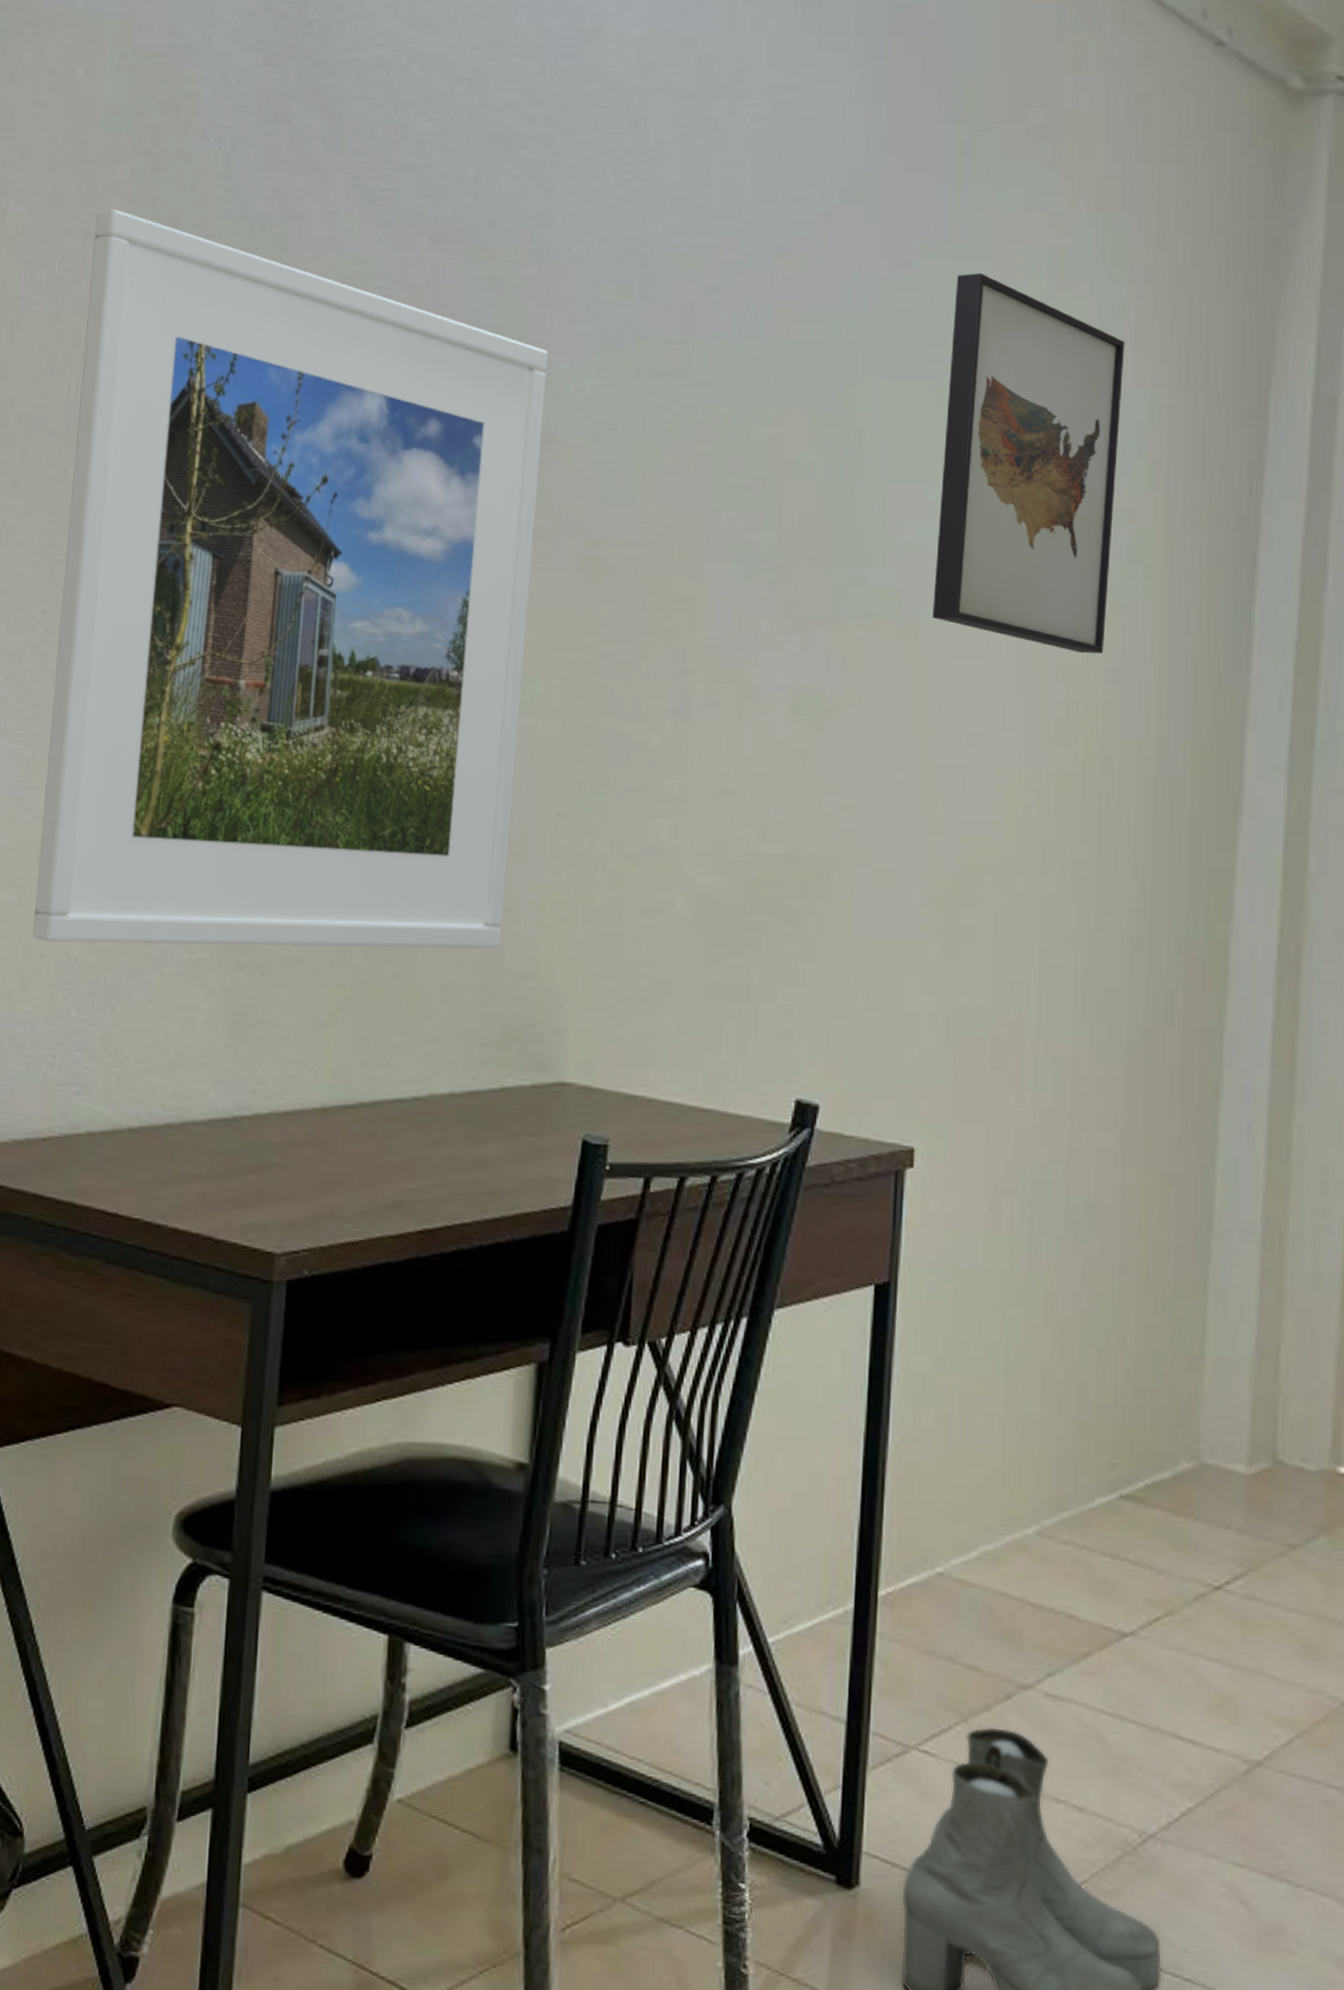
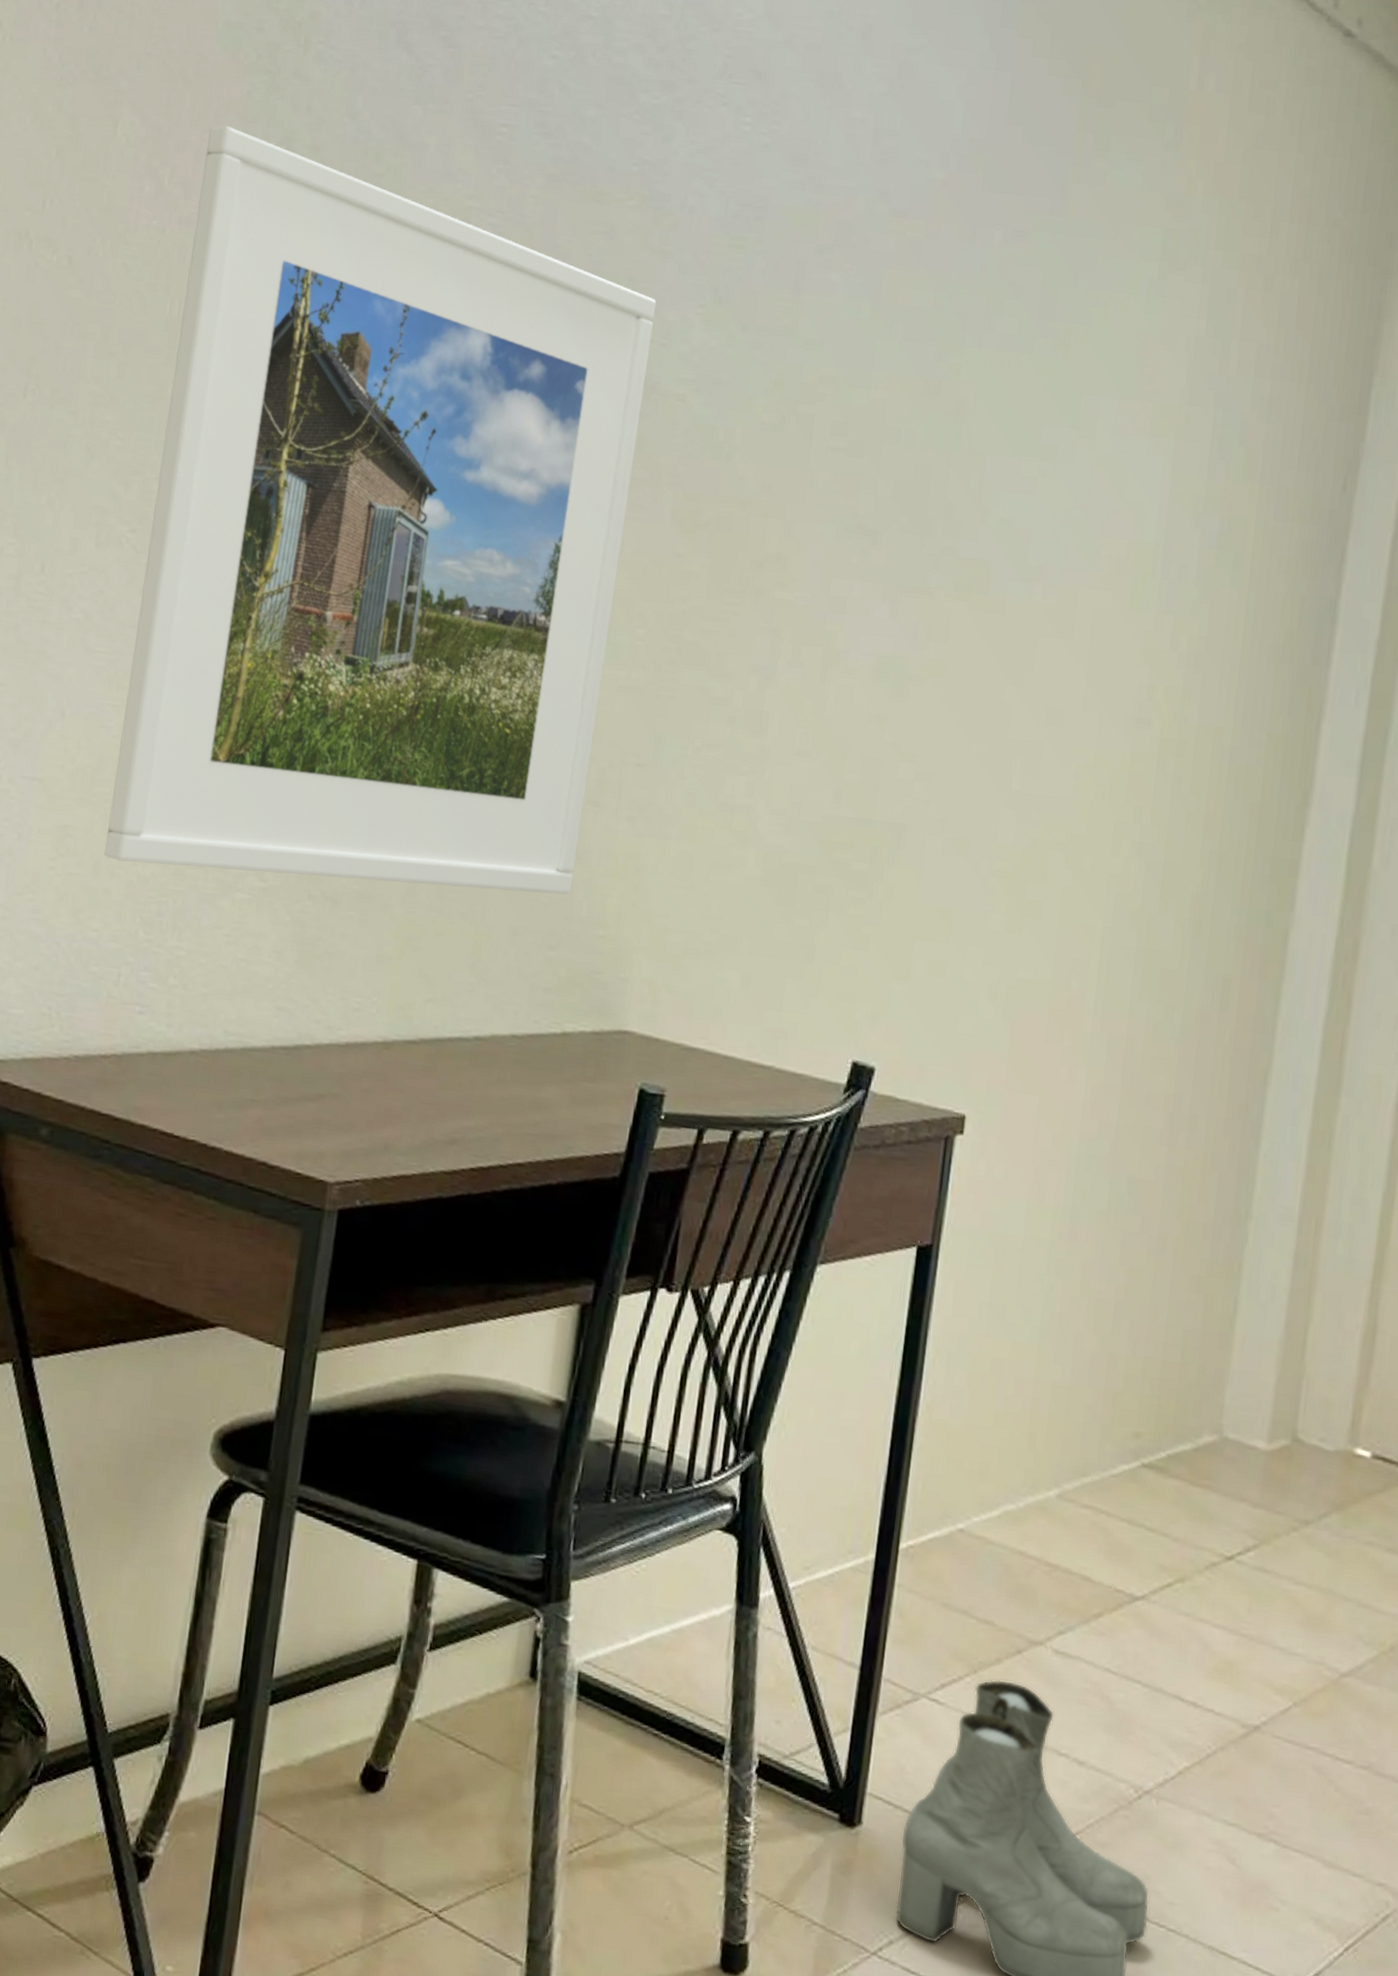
wall art: present [932,272,1125,654] -> none [1021,250,1232,639]

